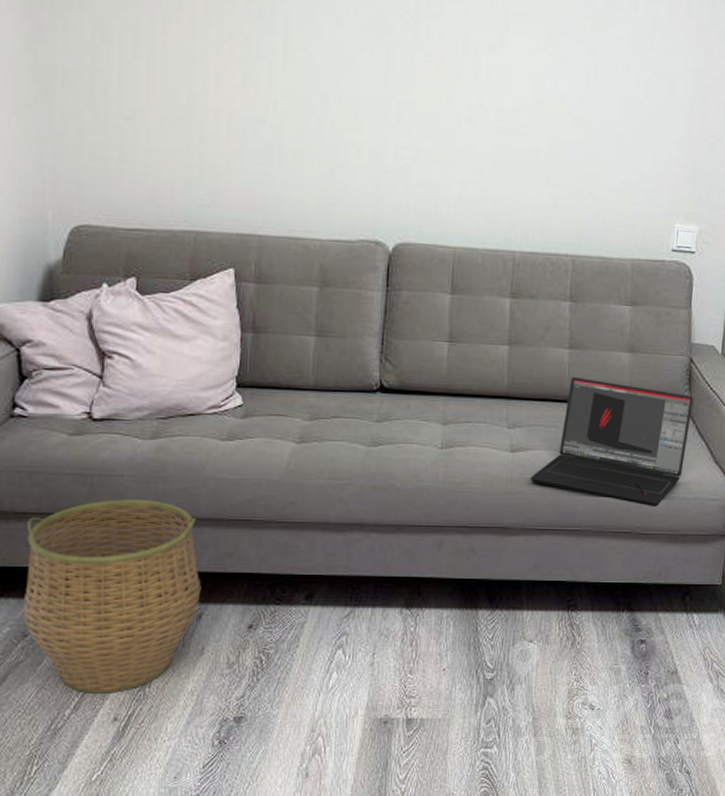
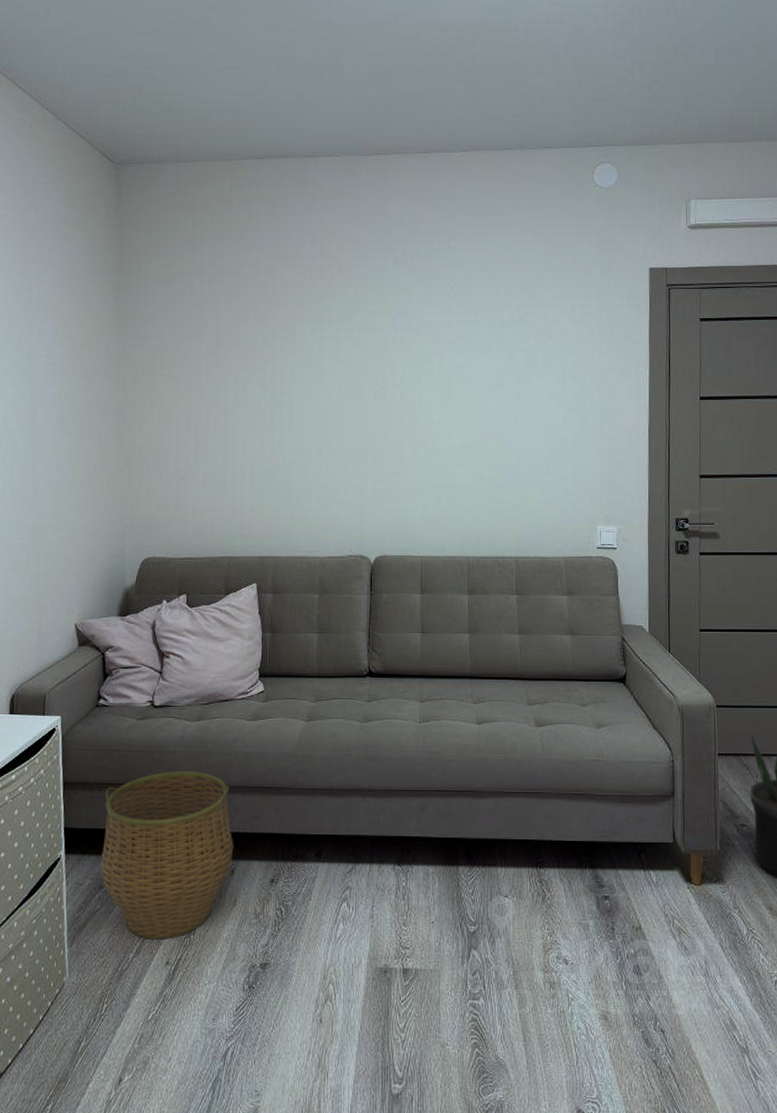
laptop: present [530,376,694,507] -> none [495,657,629,770]

